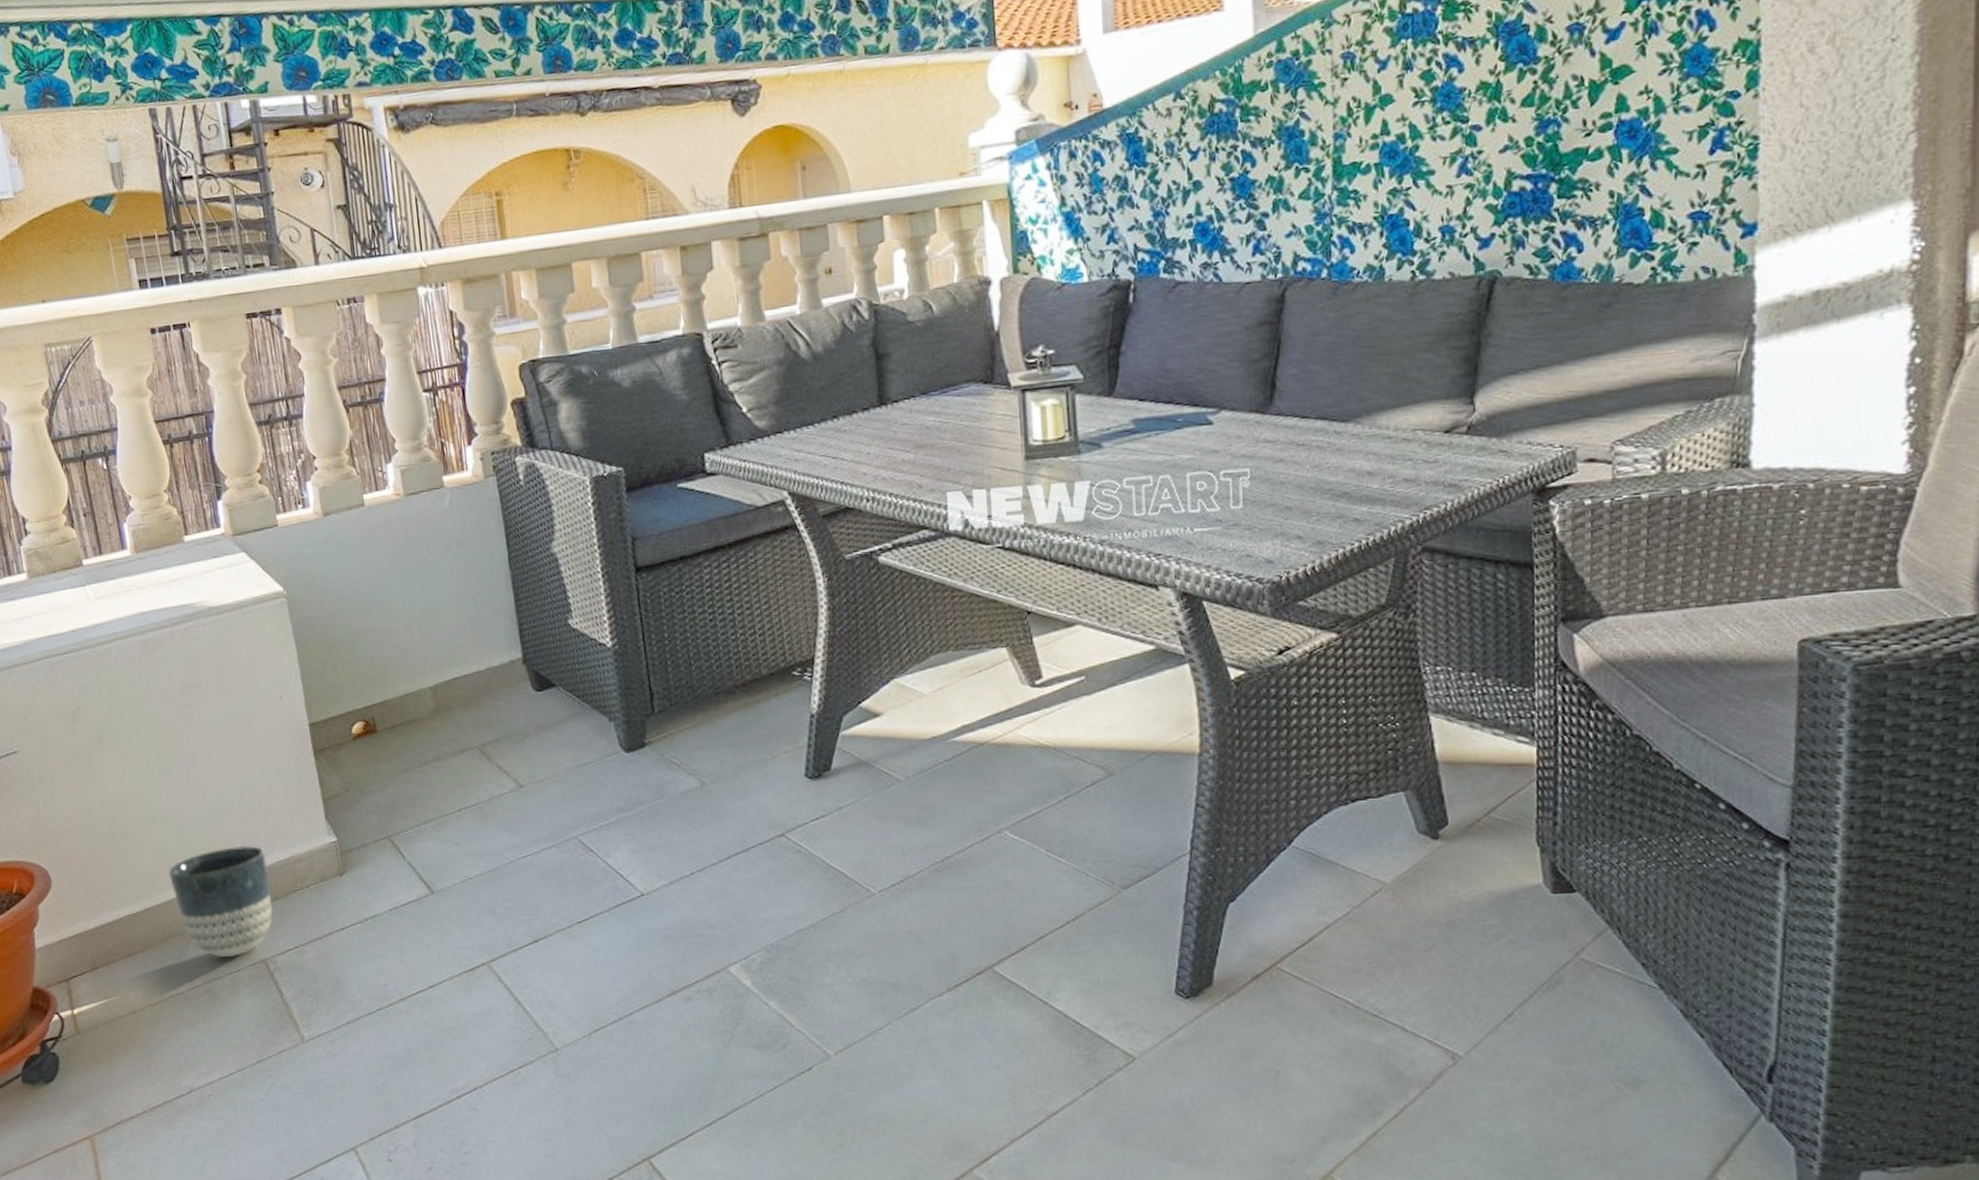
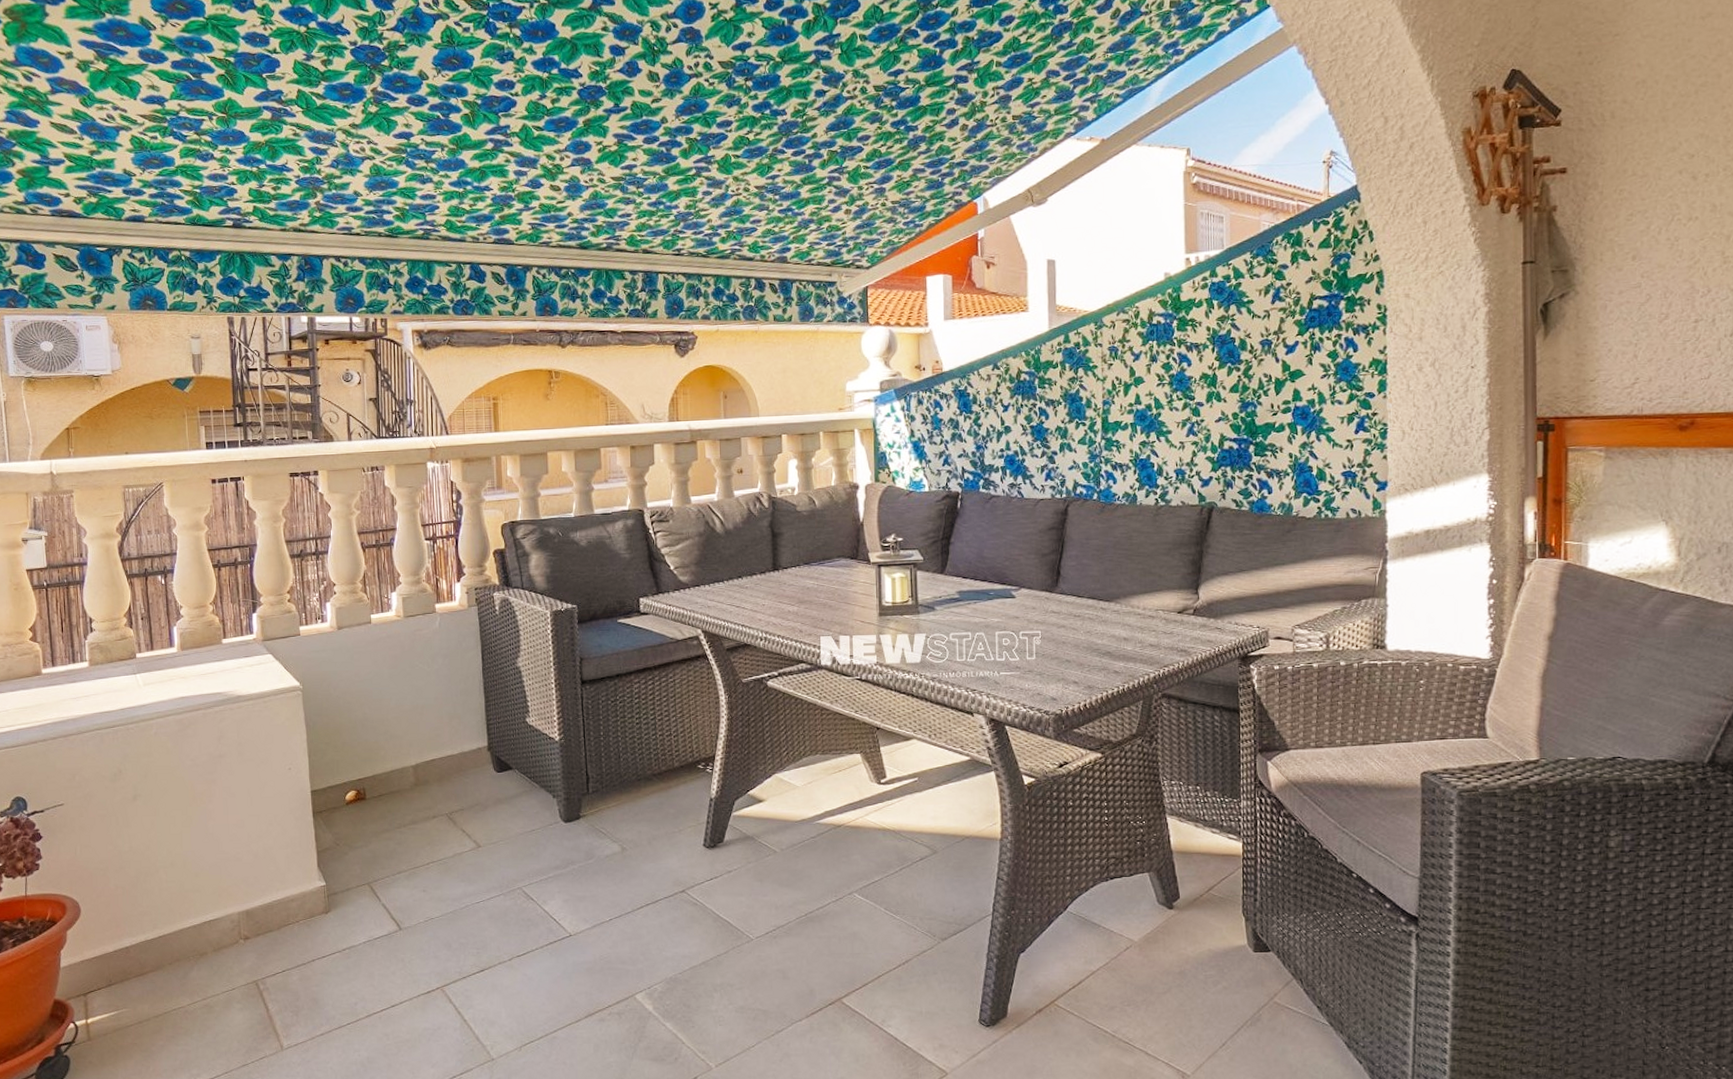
planter: present [168,845,273,957] -> none [182,886,267,978]

